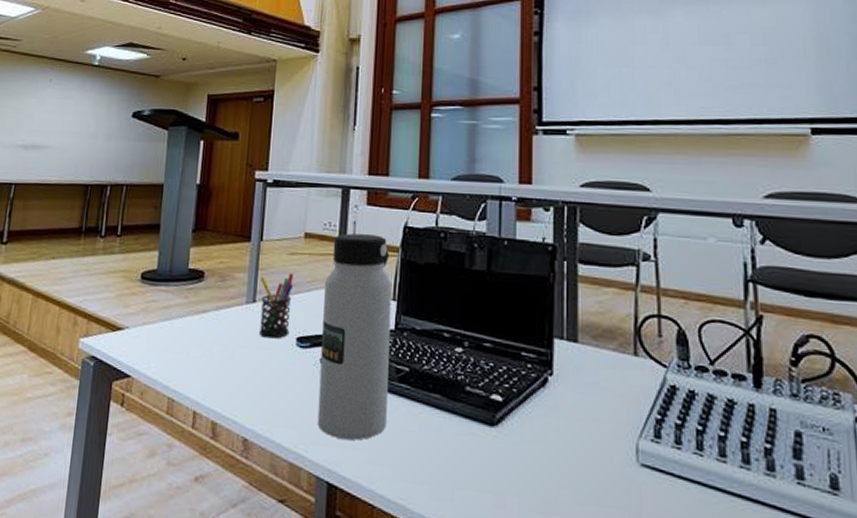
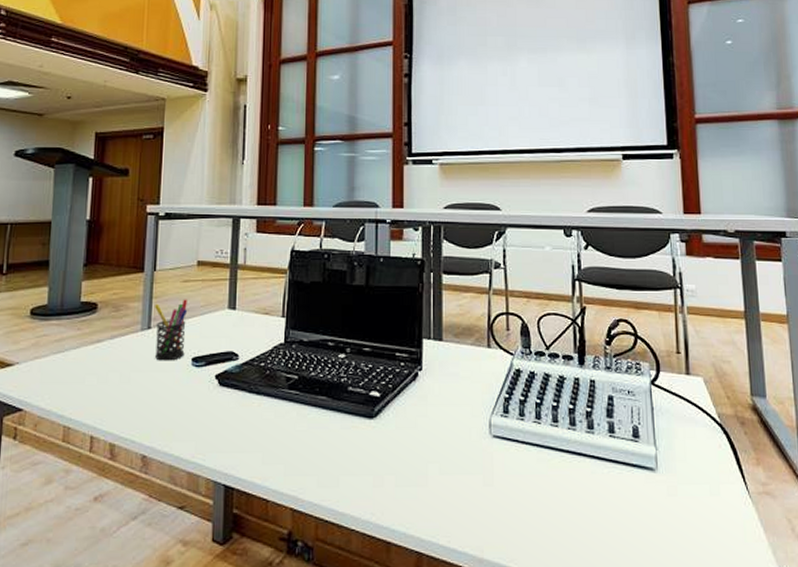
water bottle: present [317,233,392,440] -> none [214,259,281,445]

